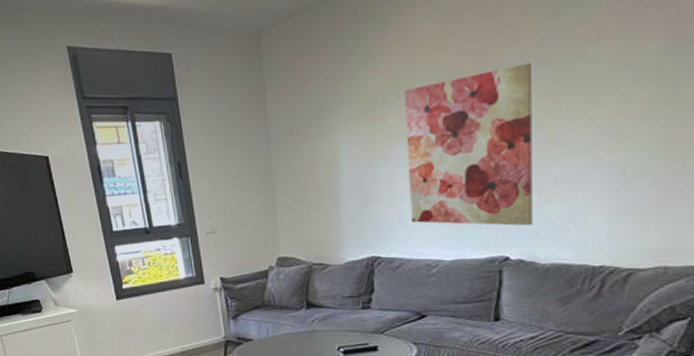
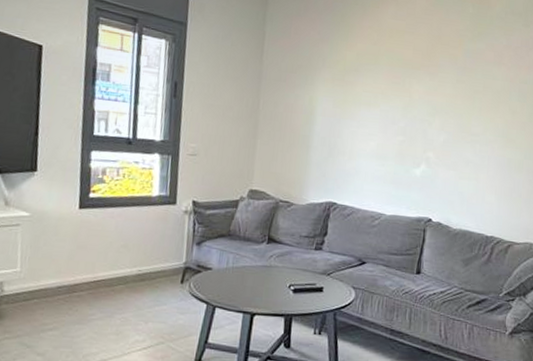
wall art: present [404,62,533,226] -> none [364,66,458,195]

